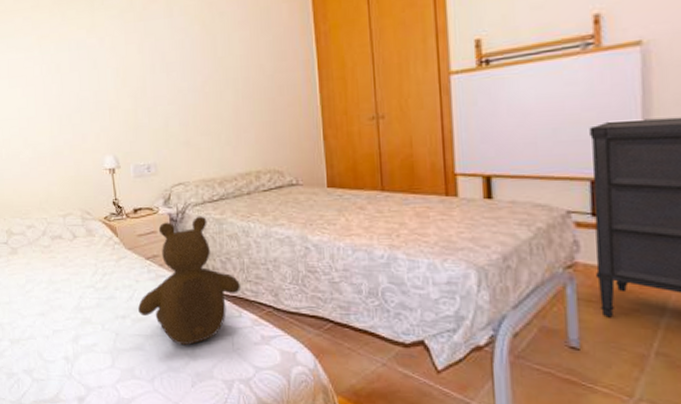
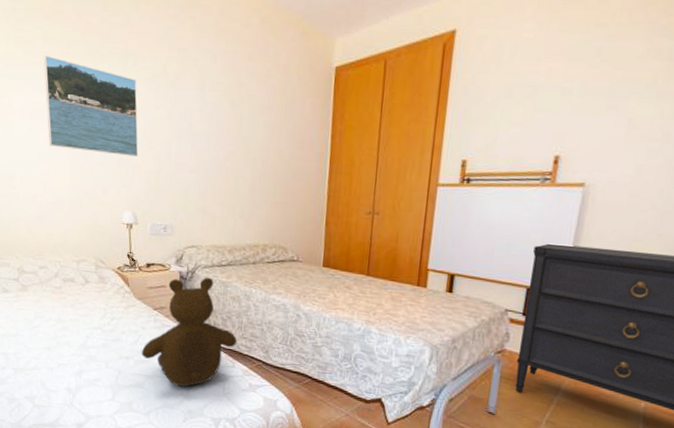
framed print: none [15,11,114,101] -> present [43,54,139,157]

